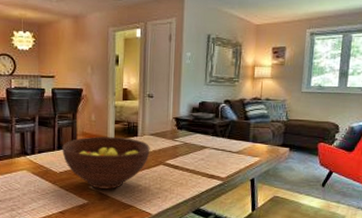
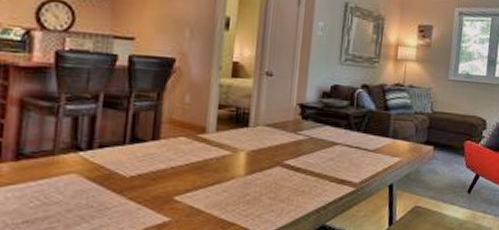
fruit bowl: present [62,137,150,189] -> none [136,126,265,201]

